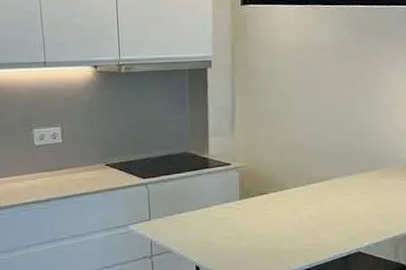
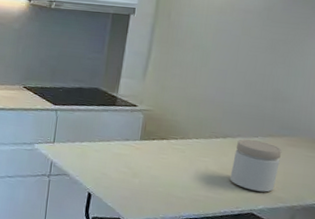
jar: none [333,178,377,229] -> present [230,139,282,192]

